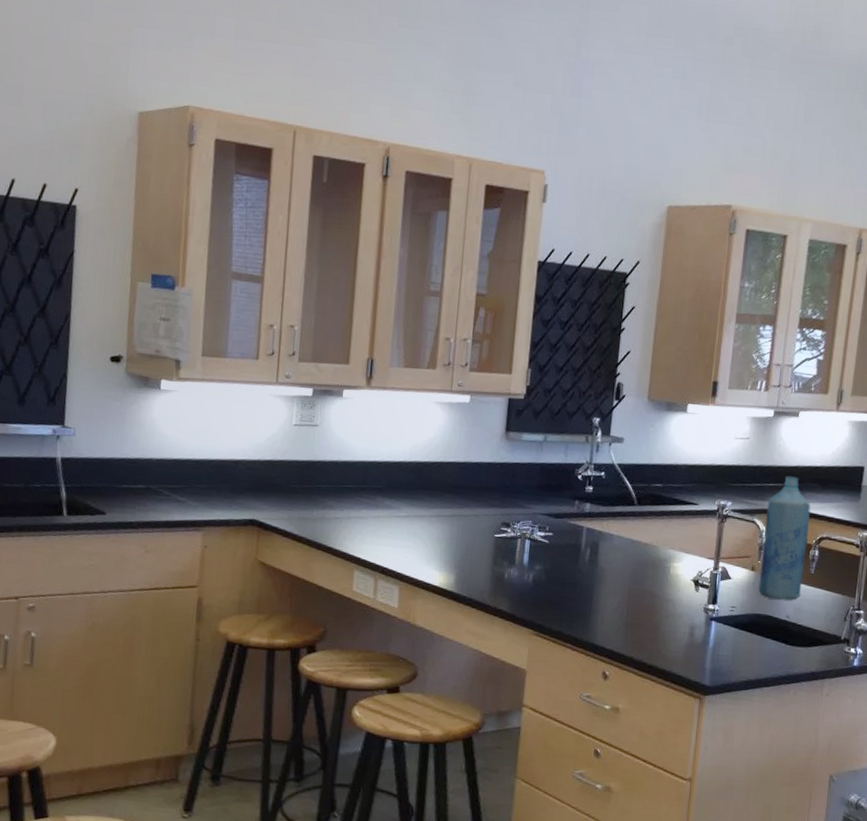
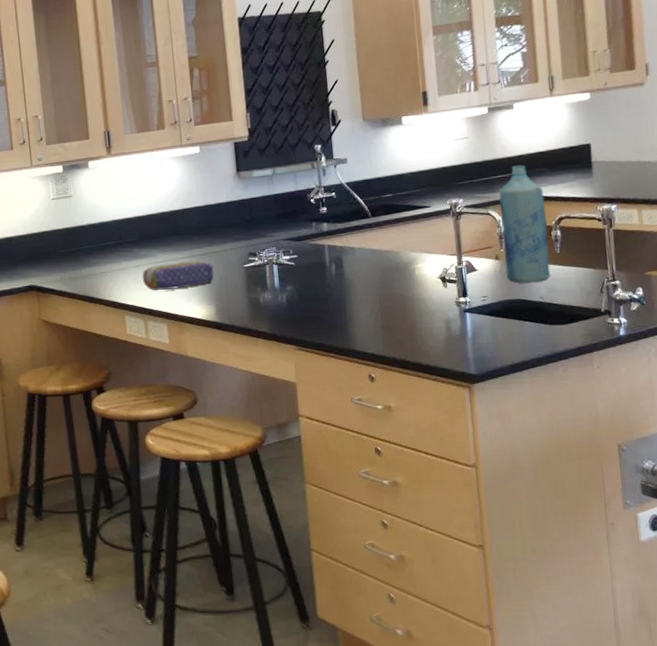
pencil case: none [380,519,462,550] -> present [142,260,214,291]

